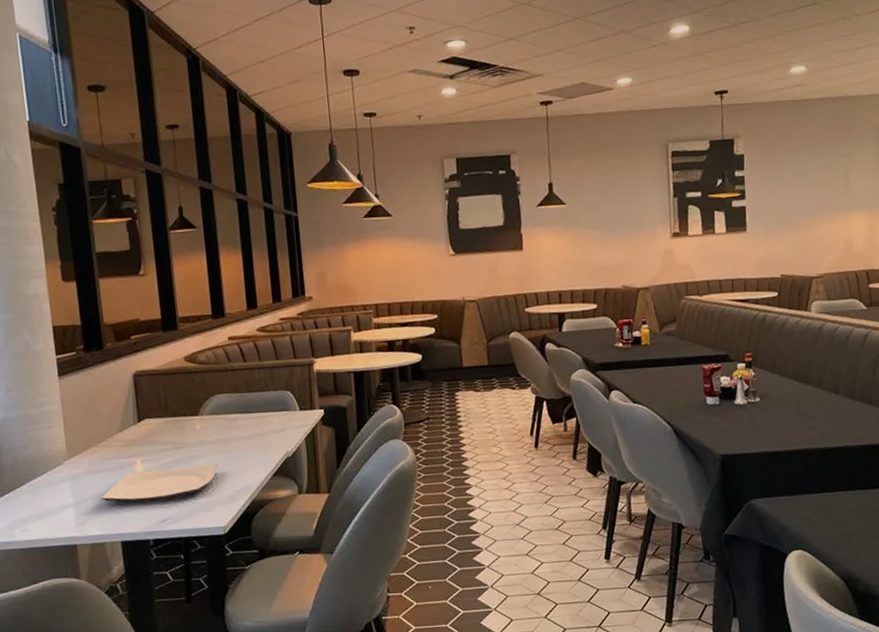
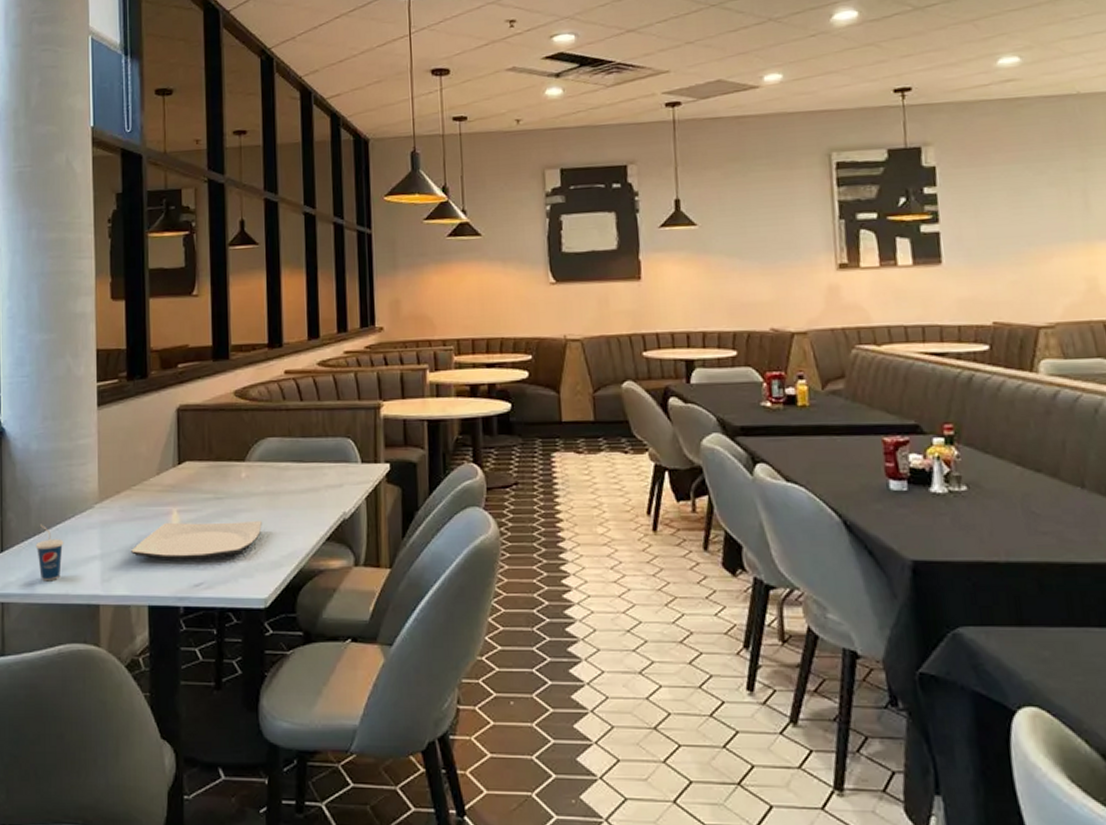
cup: none [11,481,39,529] -> present [35,524,64,580]

